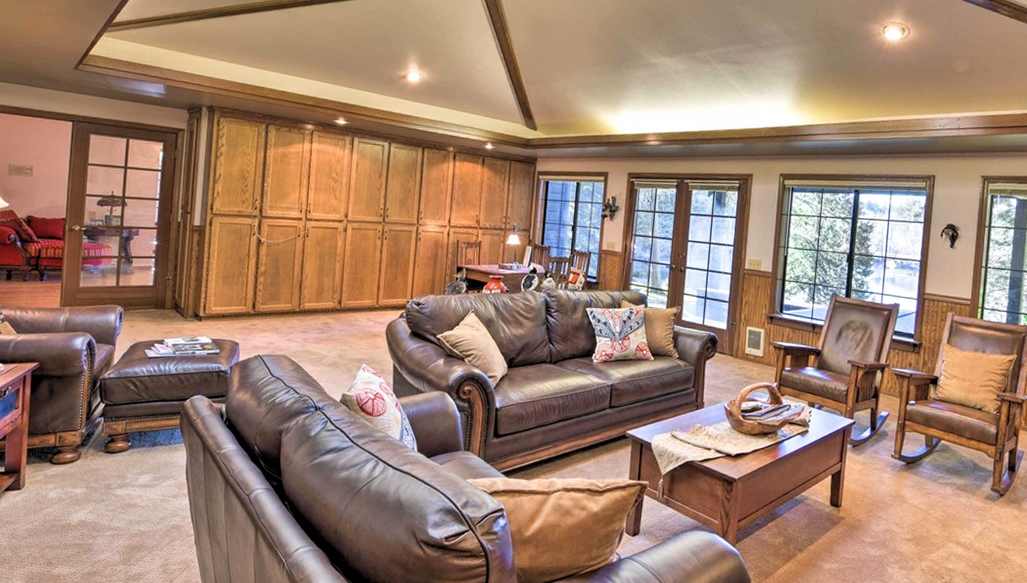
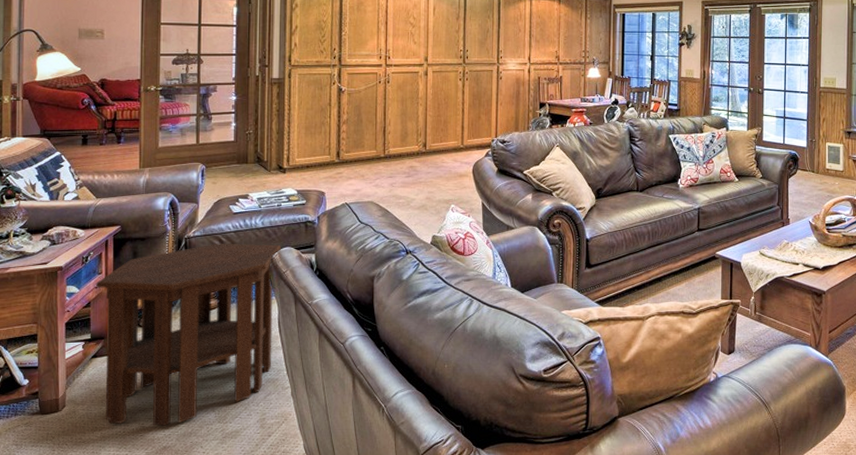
side table: none [12,386,193,563] -> present [96,243,281,426]

